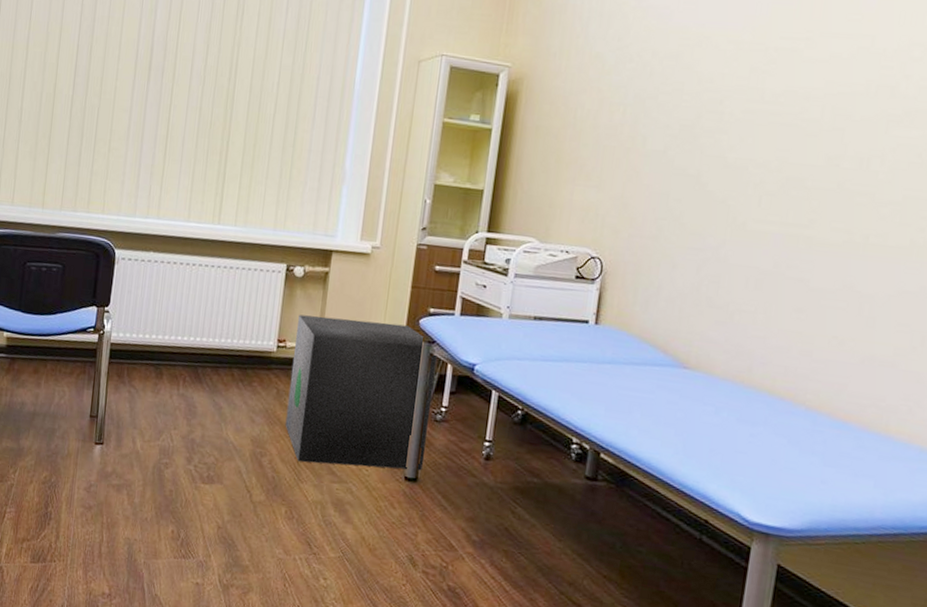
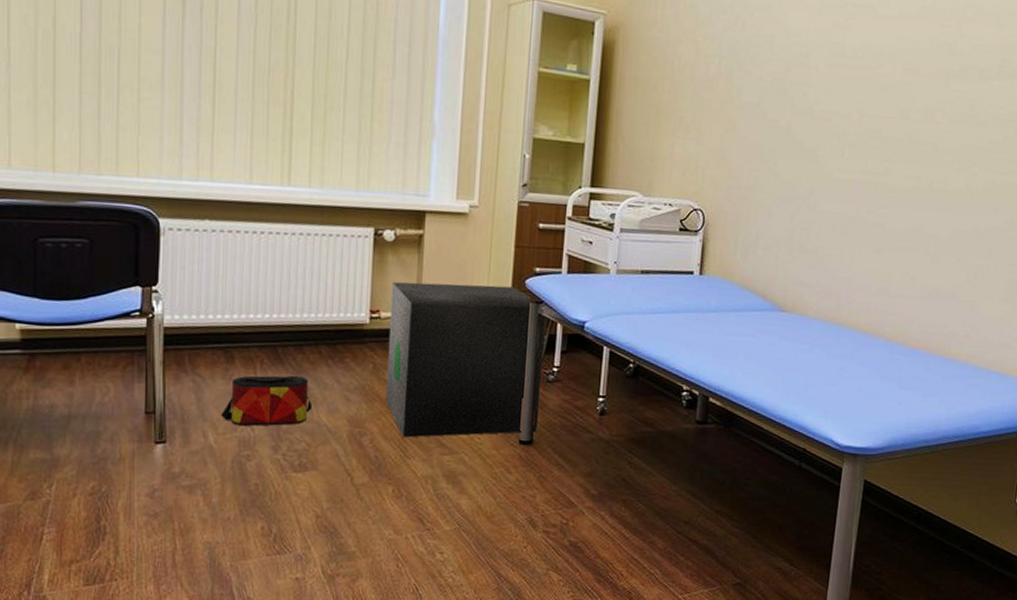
bag: none [148,391,223,440] -> present [221,375,313,426]

